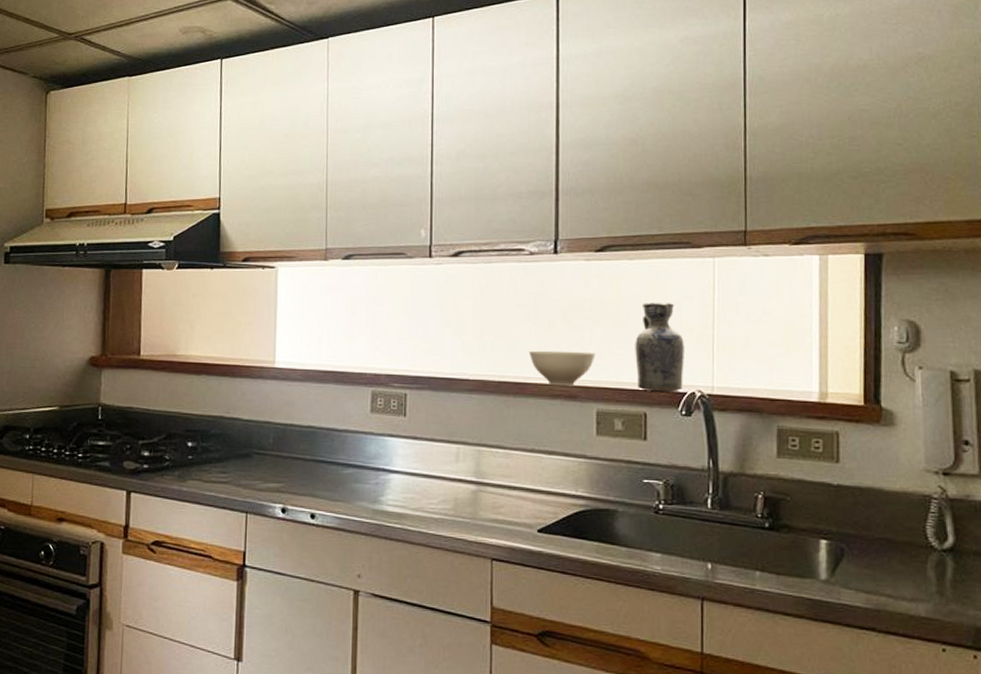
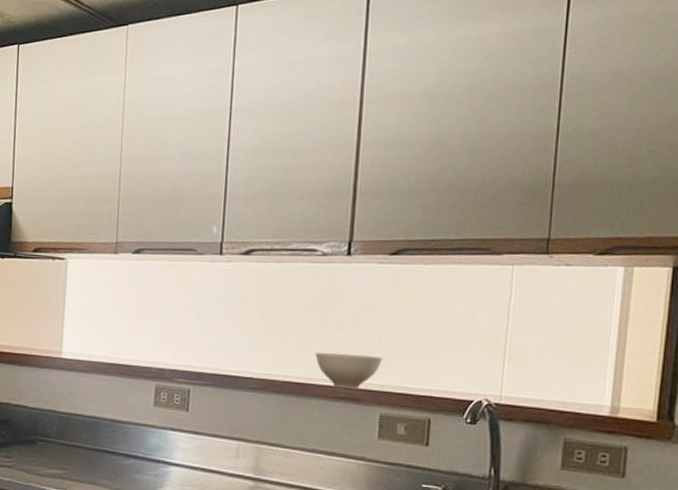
ceramic jug: present [635,303,686,392] -> none [422,308,476,400]

